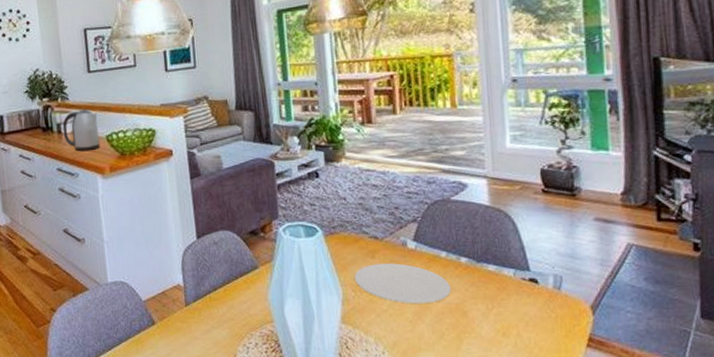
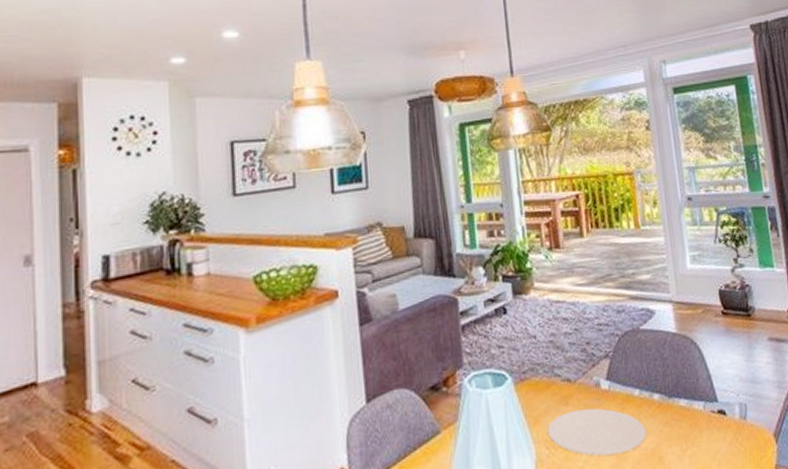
kettle: present [62,109,100,152] -> none [194,243,245,300]

